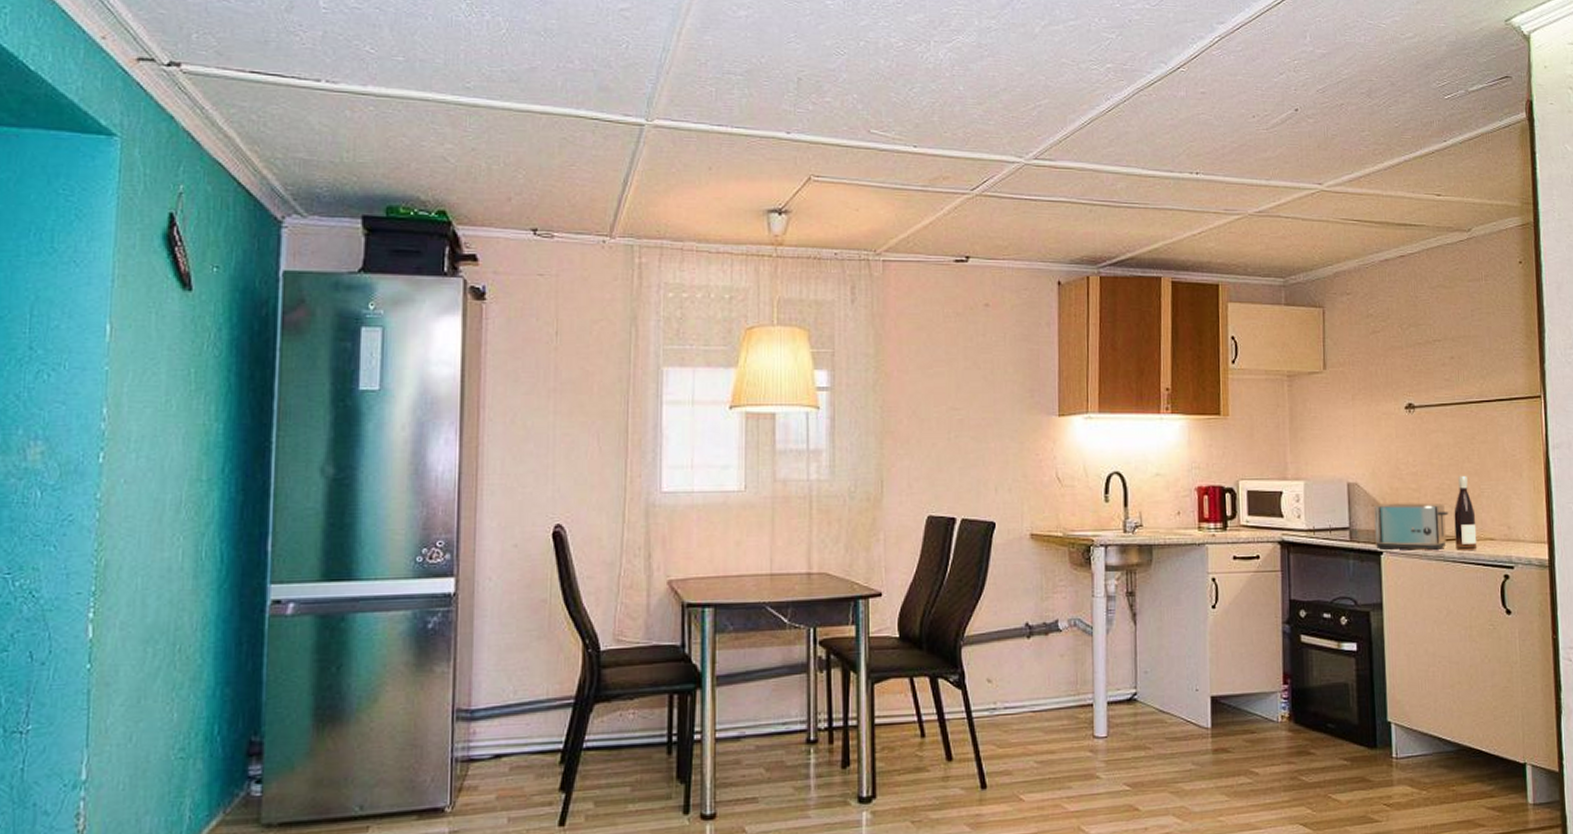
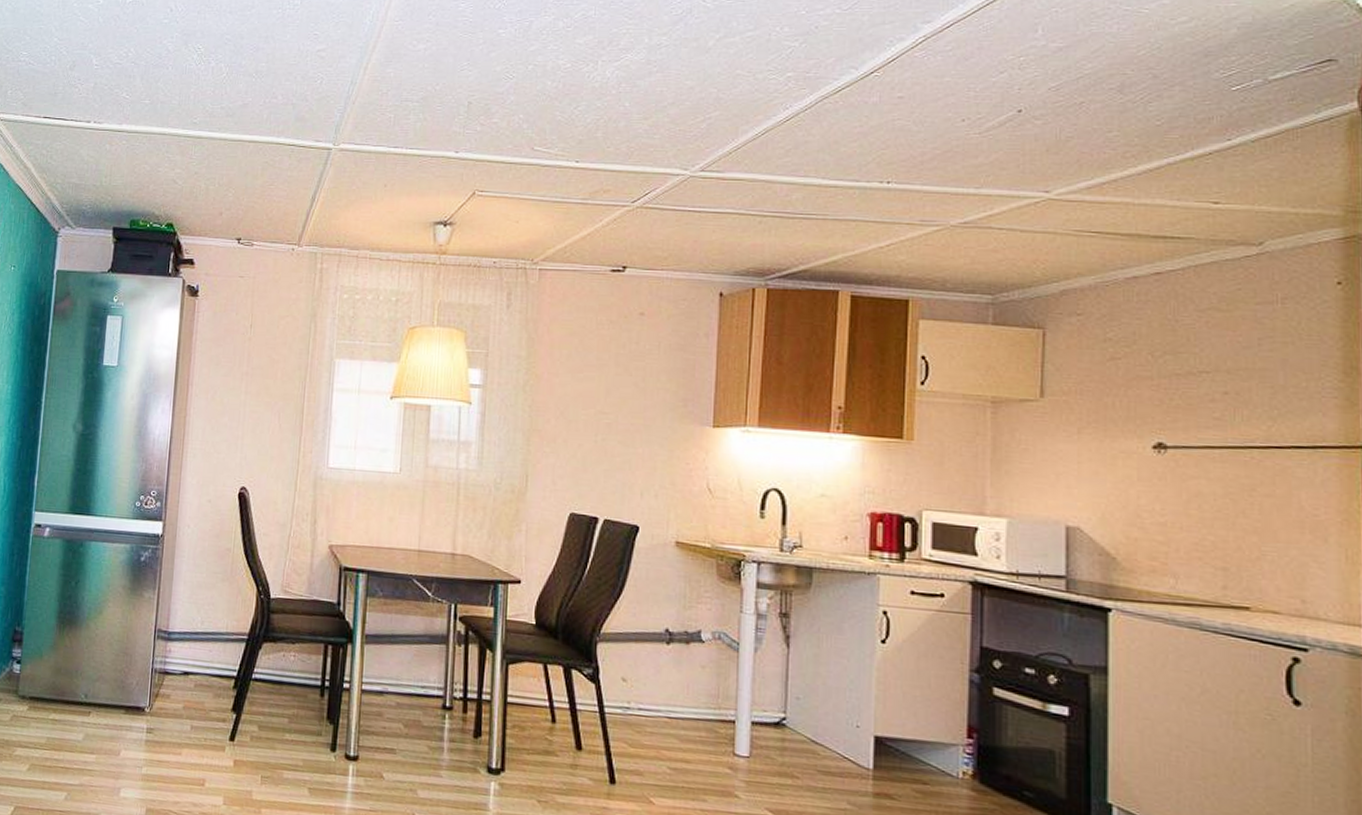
toaster: present [1374,502,1449,551] -> none [1102,553,1211,616]
bottle: present [1454,475,1478,550] -> none [1218,532,1253,622]

